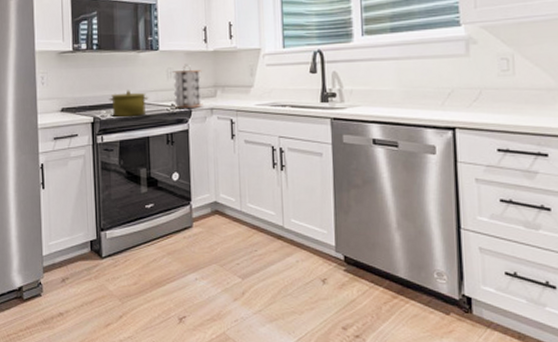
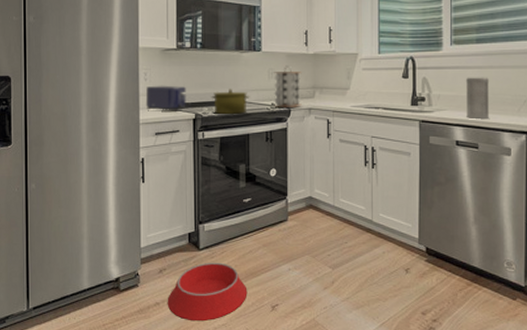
toaster: none [43,88,84,115] -> present [145,85,186,111]
pet bowl: none [70,271,153,333] -> present [167,262,248,321]
canister: none [381,69,410,116] -> present [466,77,490,120]

